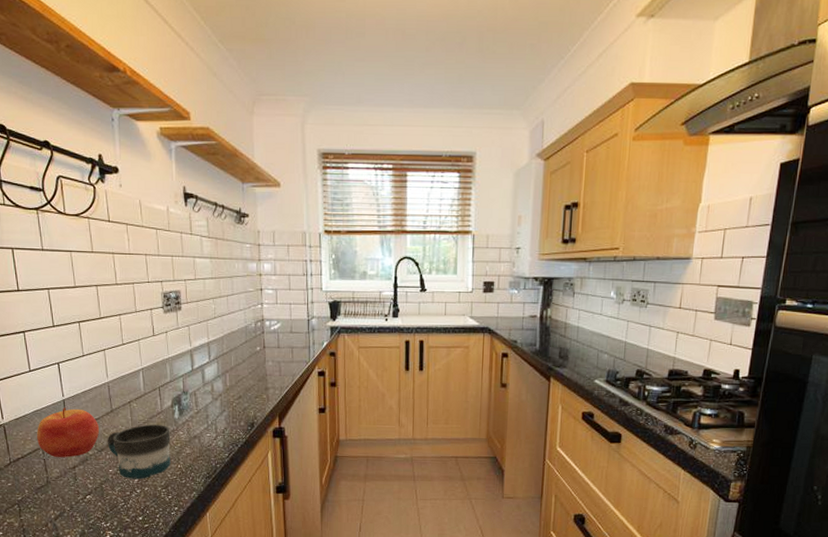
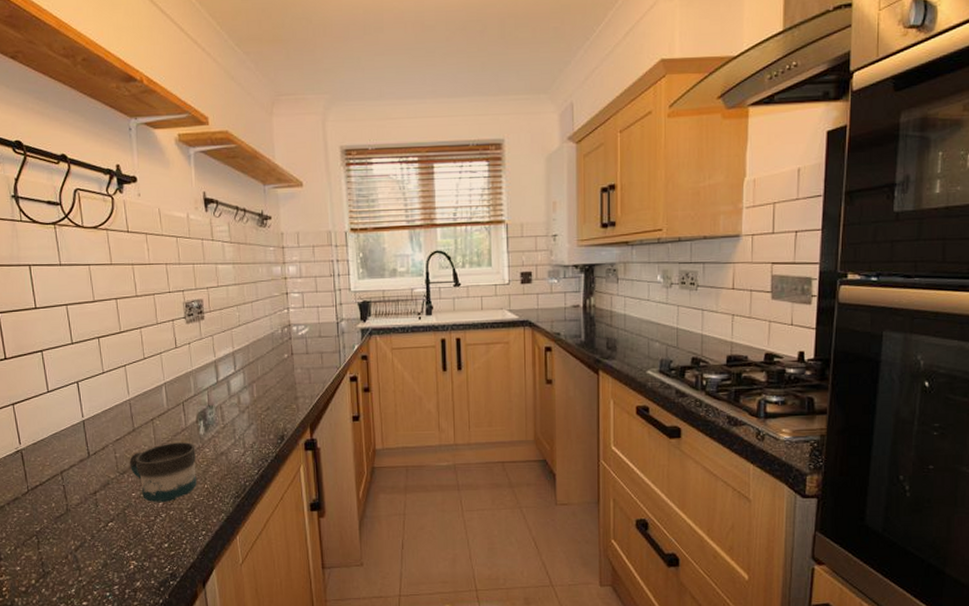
apple: present [37,407,100,458] -> none [56,428,122,483]

